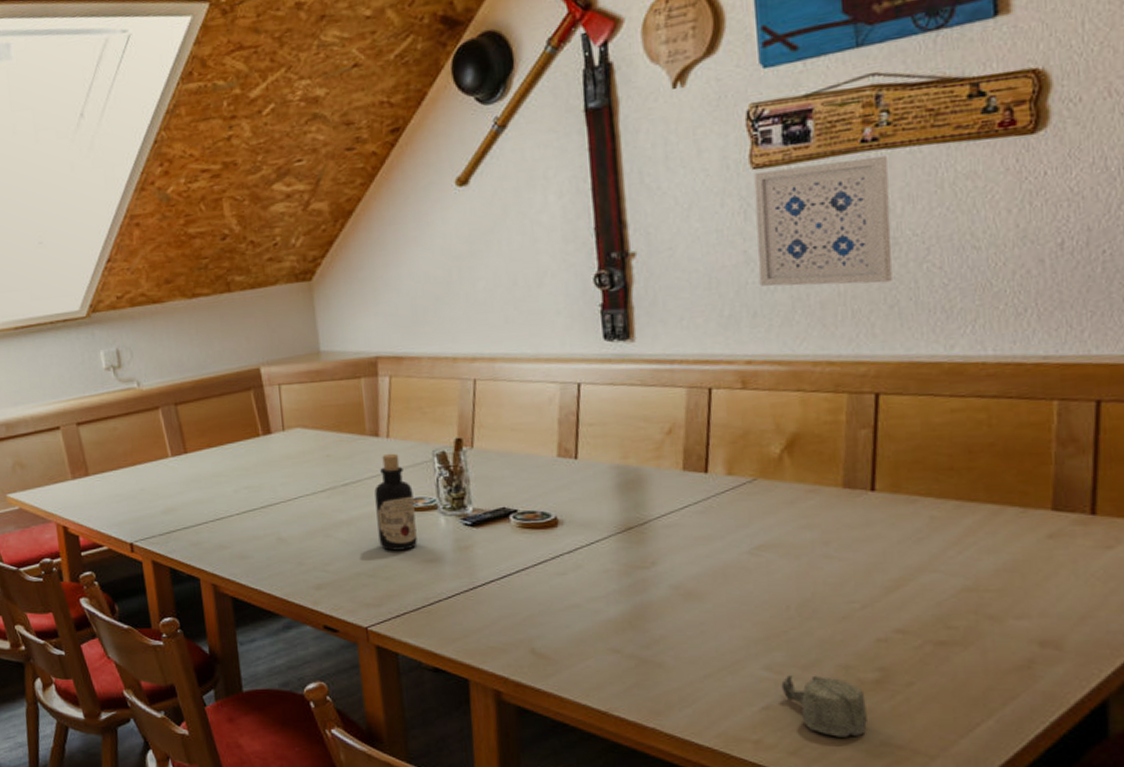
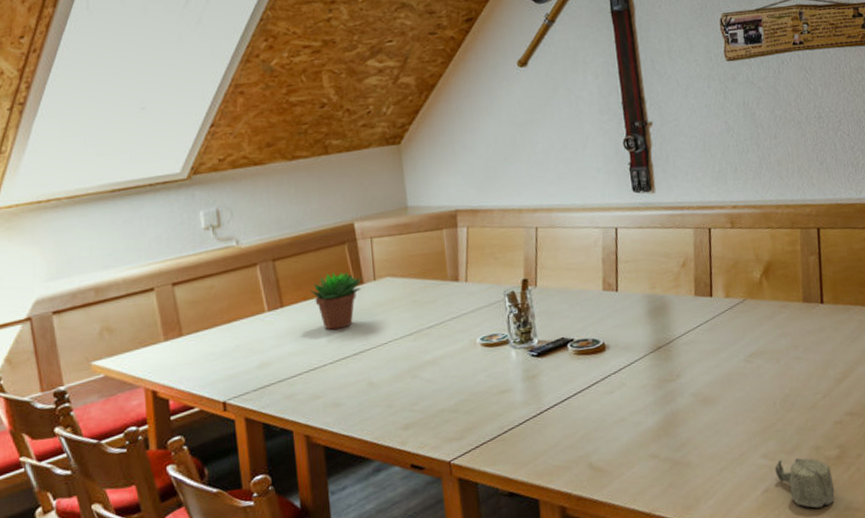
succulent plant: none [214,419,269,480] -> present [310,271,362,330]
bottle: present [374,453,417,551] -> none [455,295,493,386]
wall art: present [753,155,892,287] -> none [728,54,820,149]

